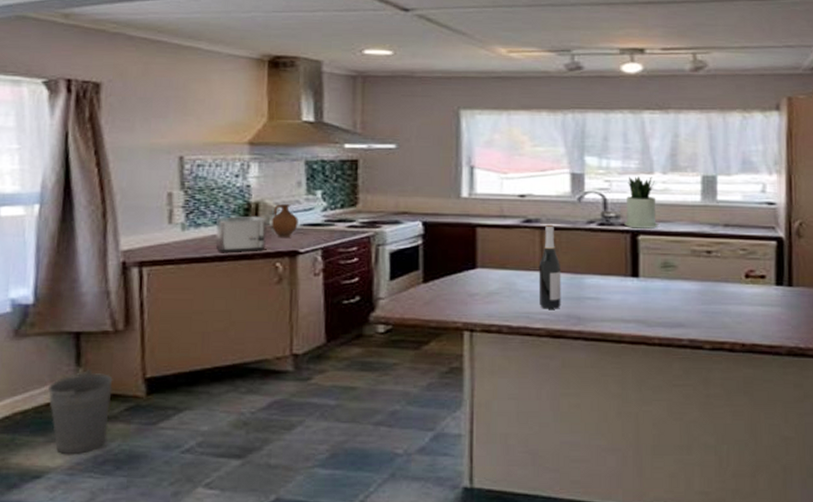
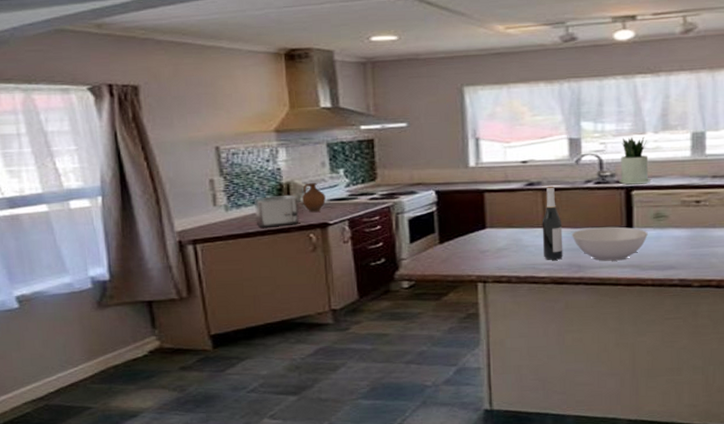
bucket: present [47,369,113,454] -> none [131,330,185,398]
bowl: none [572,274,655,314] -> present [572,226,648,261]

